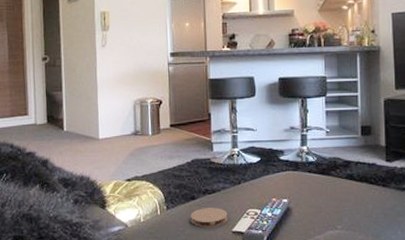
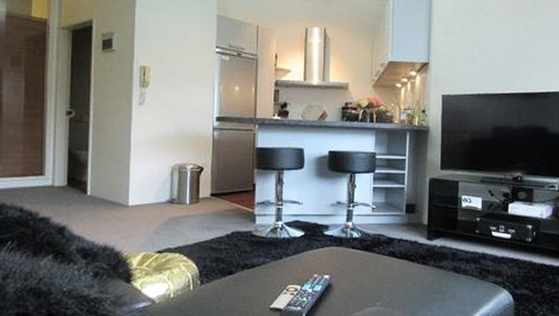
coaster: present [190,208,228,228] -> none [226,283,266,305]

